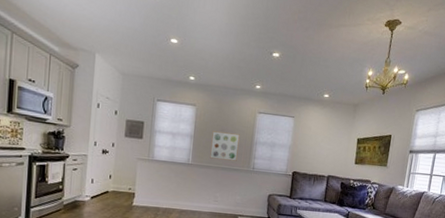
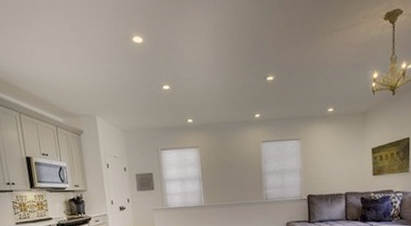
wall art: present [210,131,240,161] -> none [219,167,249,197]

